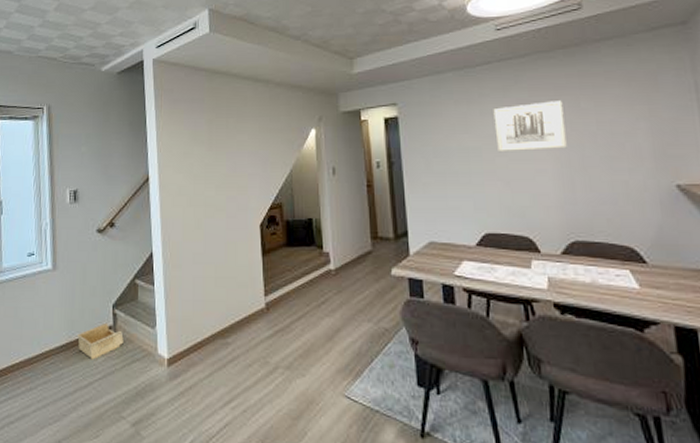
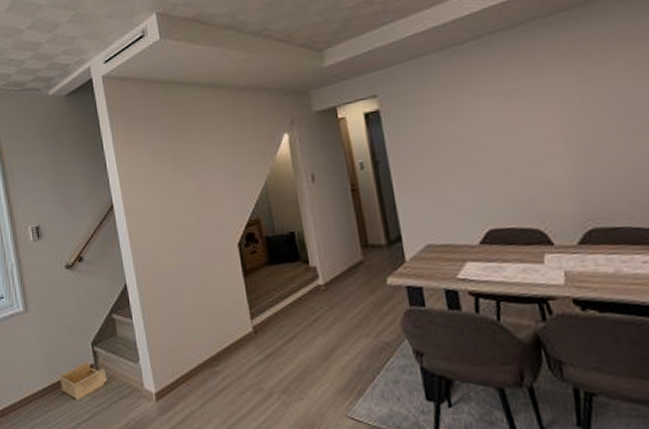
wall art: present [493,101,567,153] -> none [488,71,577,138]

